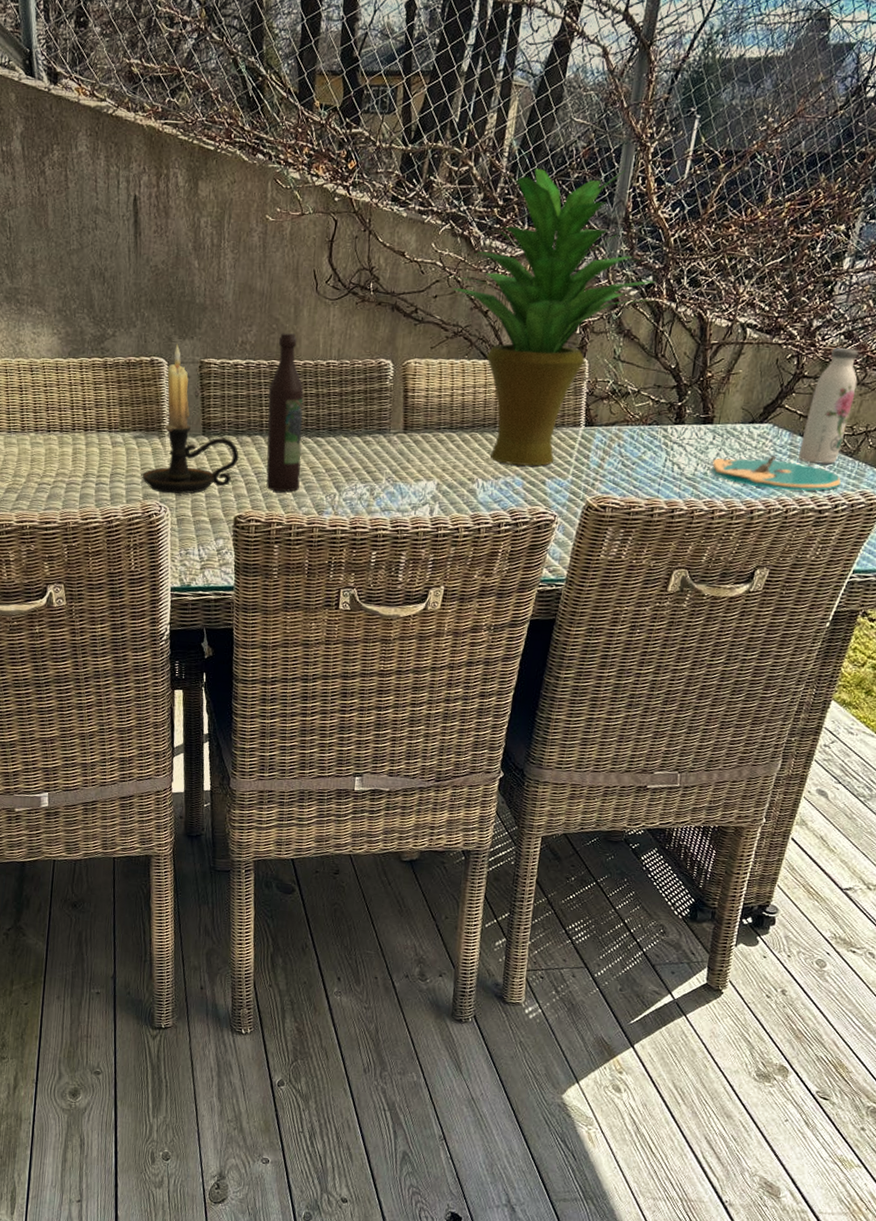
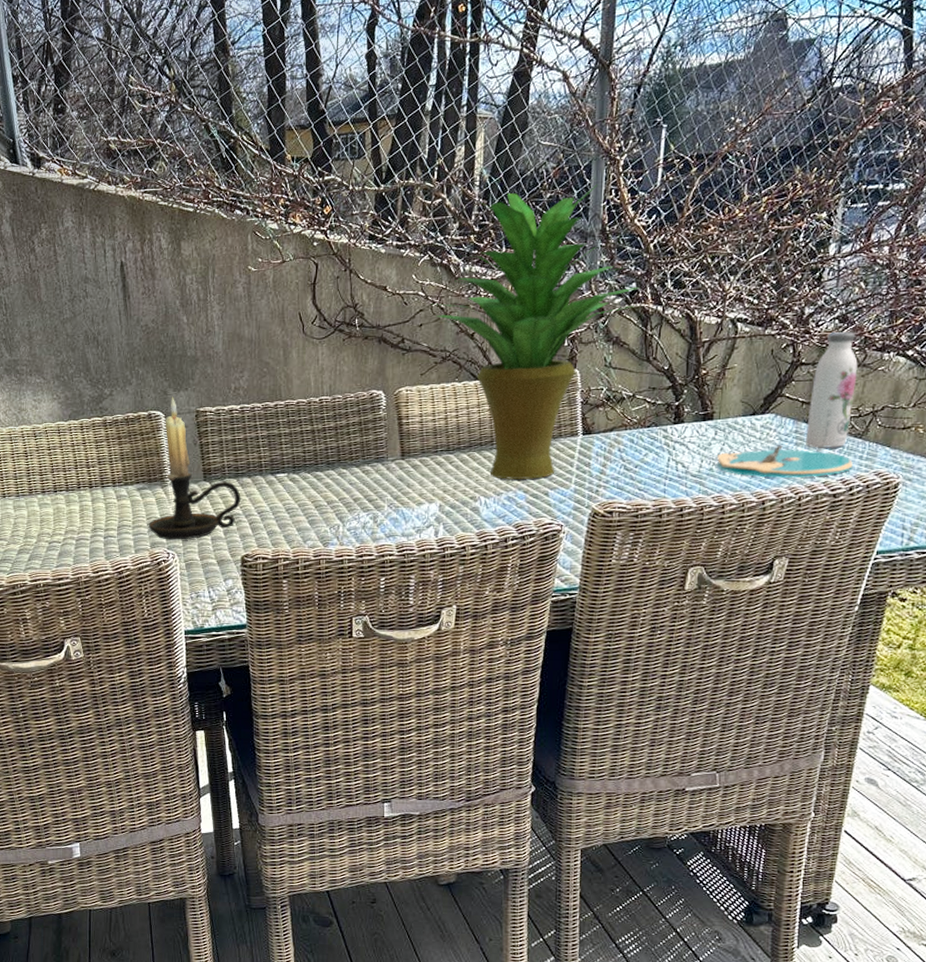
wine bottle: present [266,333,304,492] -> none [264,375,303,528]

